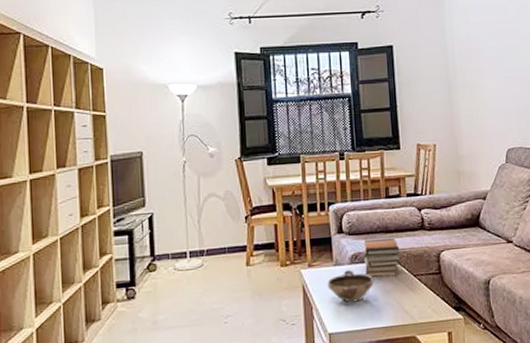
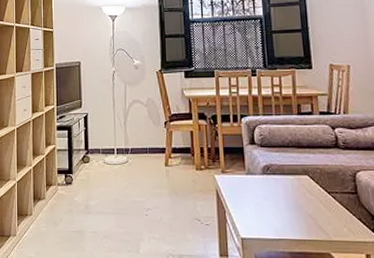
bowl: present [327,270,374,303] -> none [240,180,287,211]
book stack: present [362,238,400,278] -> none [274,153,313,191]

